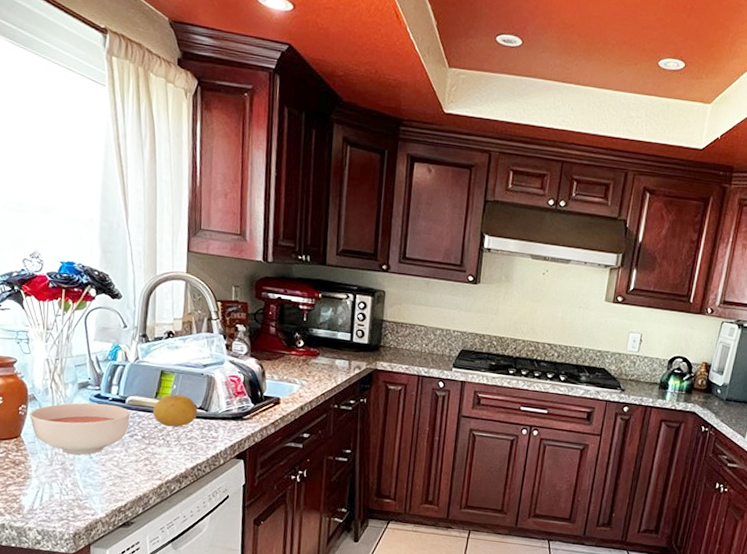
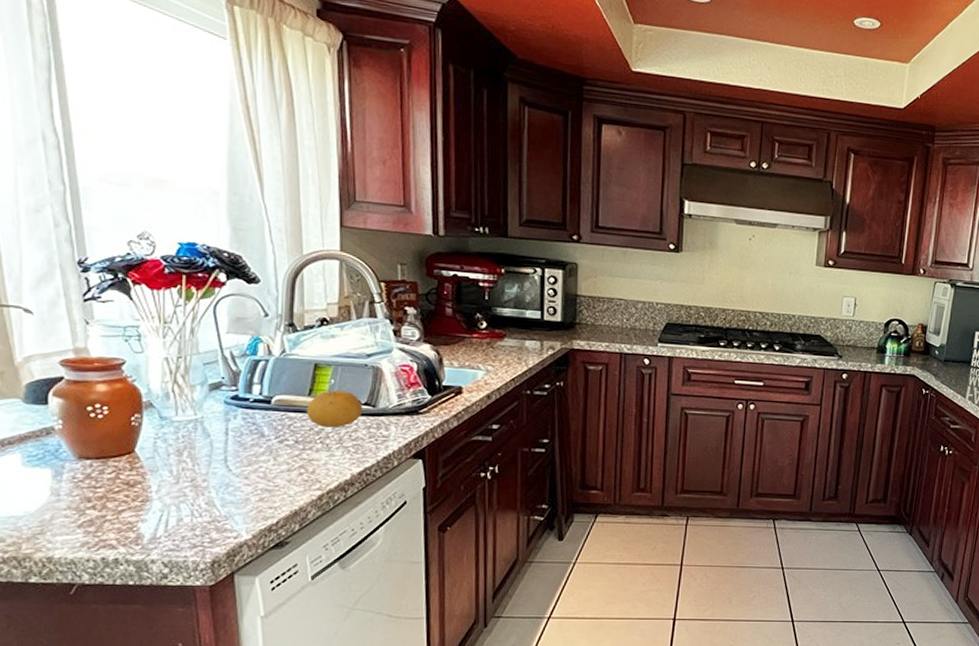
bowl: present [30,402,131,455] -> none [146,406,278,469]

